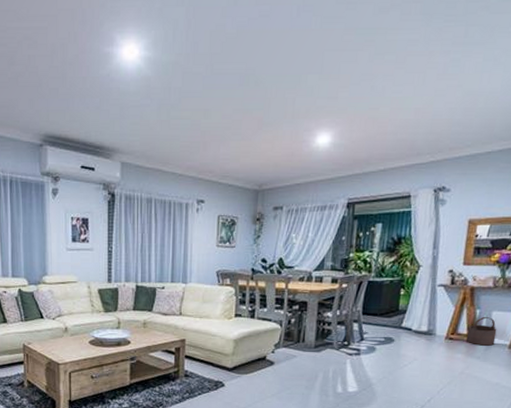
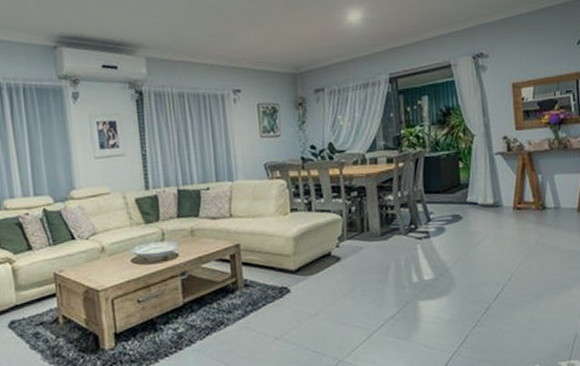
wooden bucket: present [467,316,497,346] -> none [534,180,563,213]

